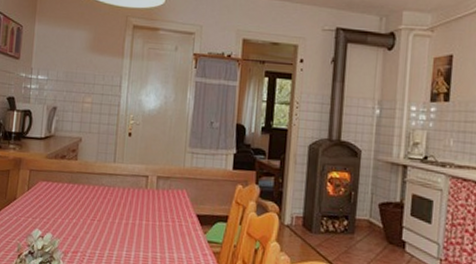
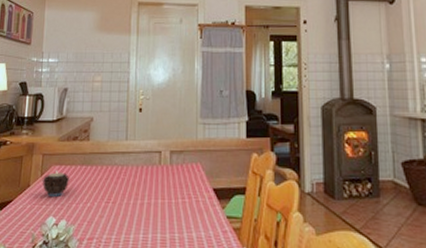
candle: none [28,187,57,211] -> present [42,171,70,196]

